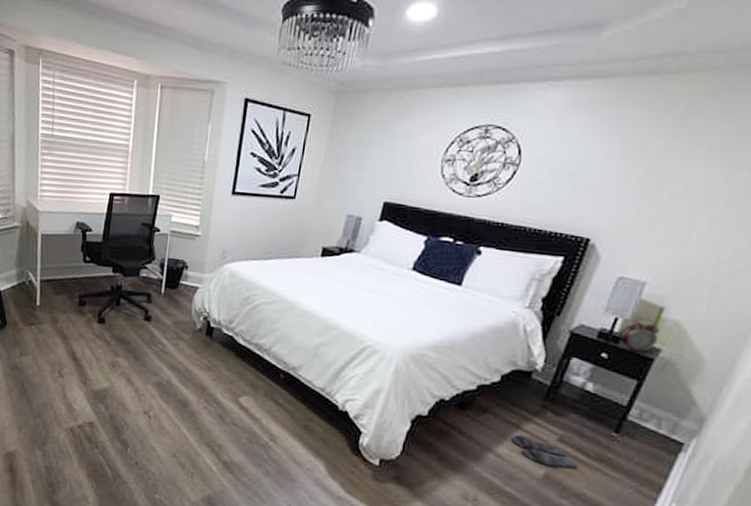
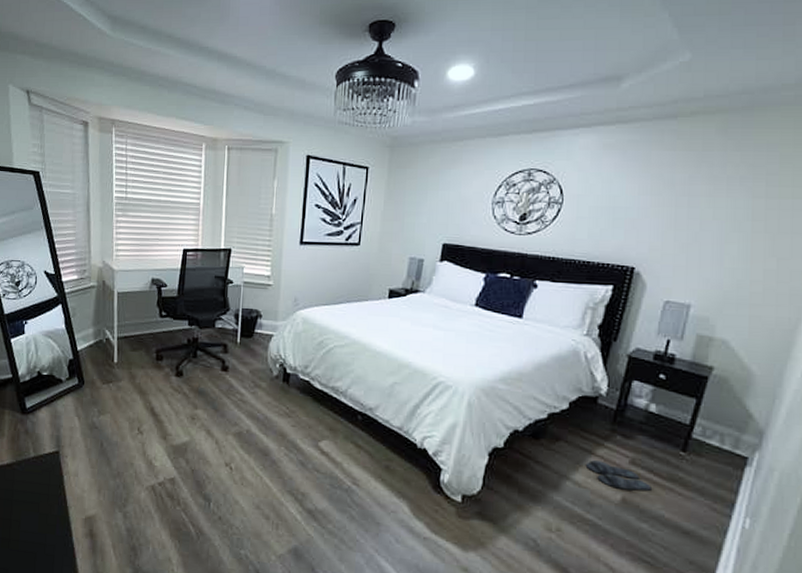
book: present [615,297,667,351] -> none [670,319,712,369]
alarm clock: present [618,317,661,353] -> none [673,338,710,372]

